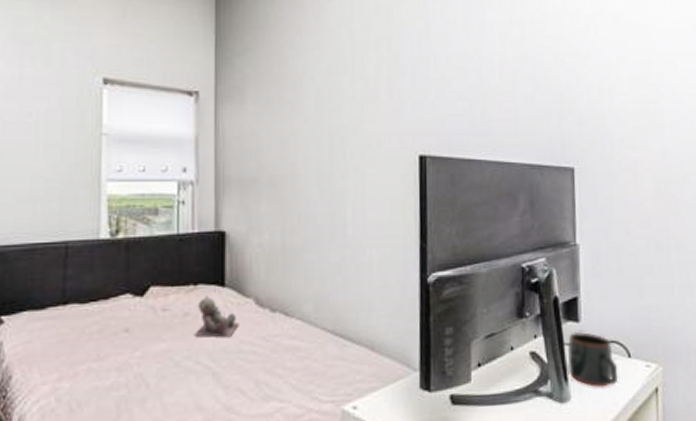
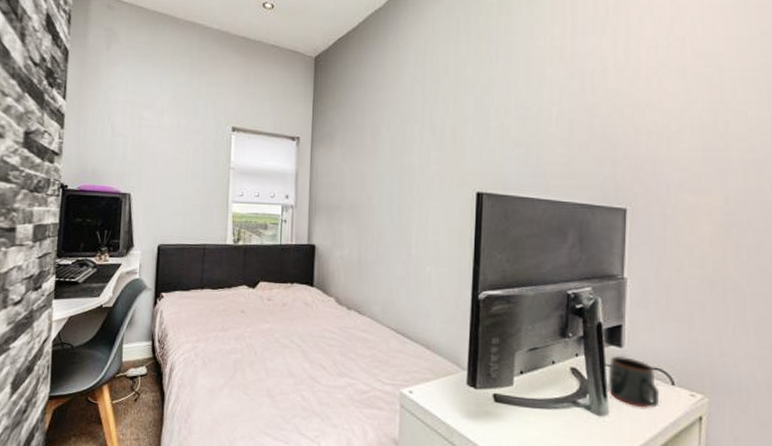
stuffed animal: present [193,295,239,338] -> none [289,292,323,326]

